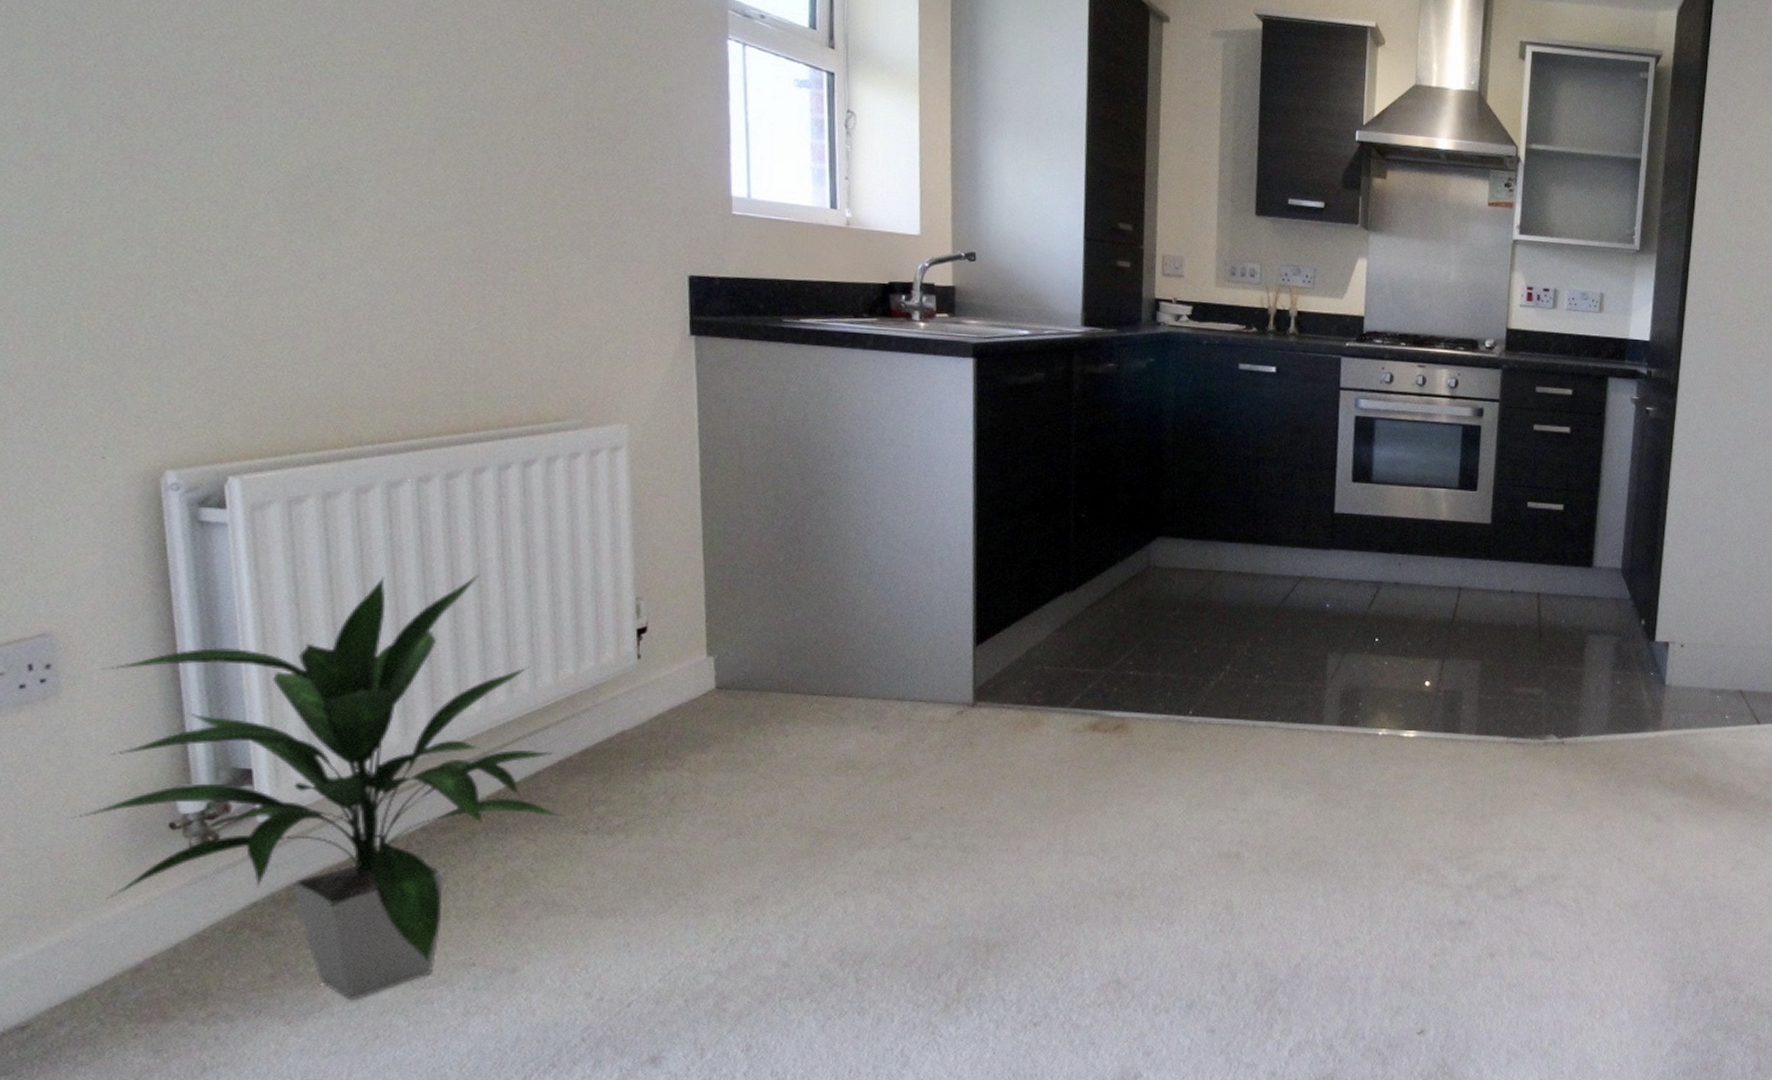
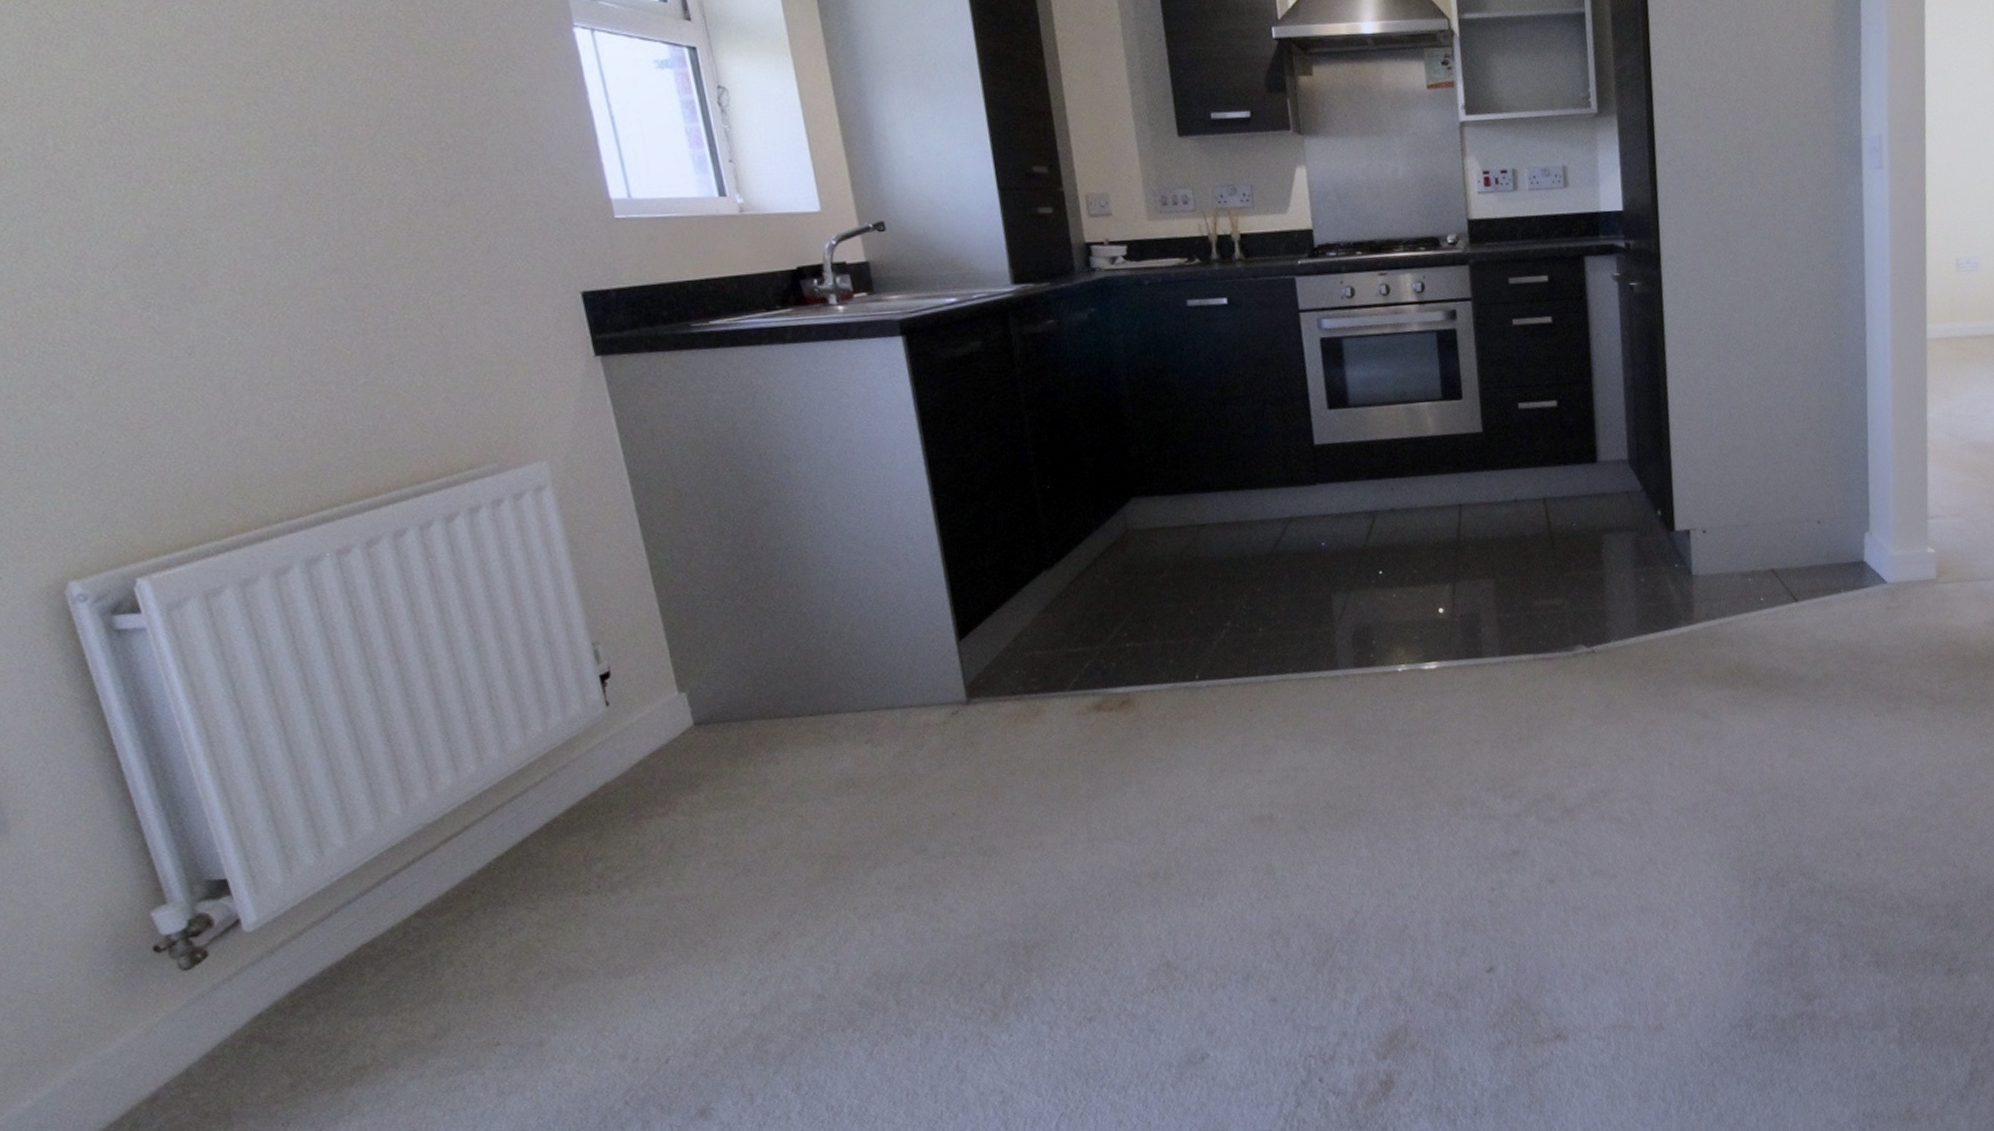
indoor plant: present [71,574,563,1001] -> none [46,643,561,1099]

